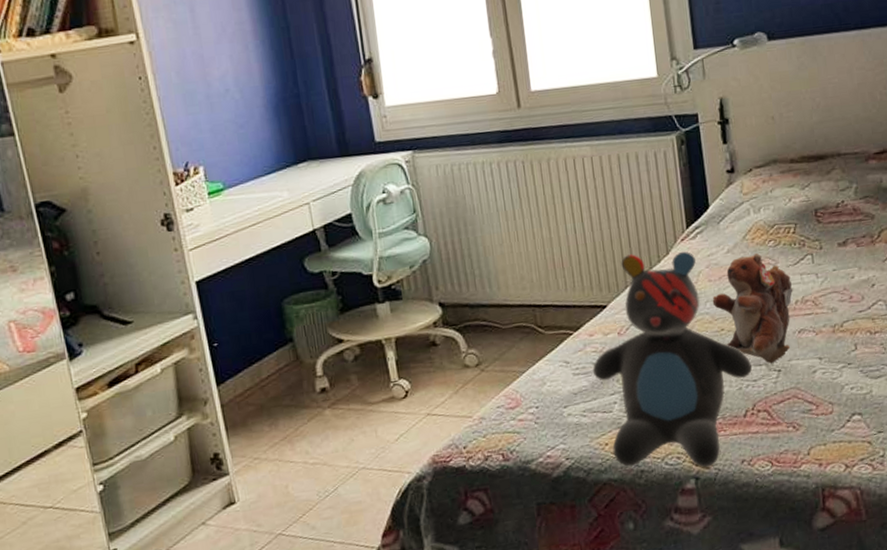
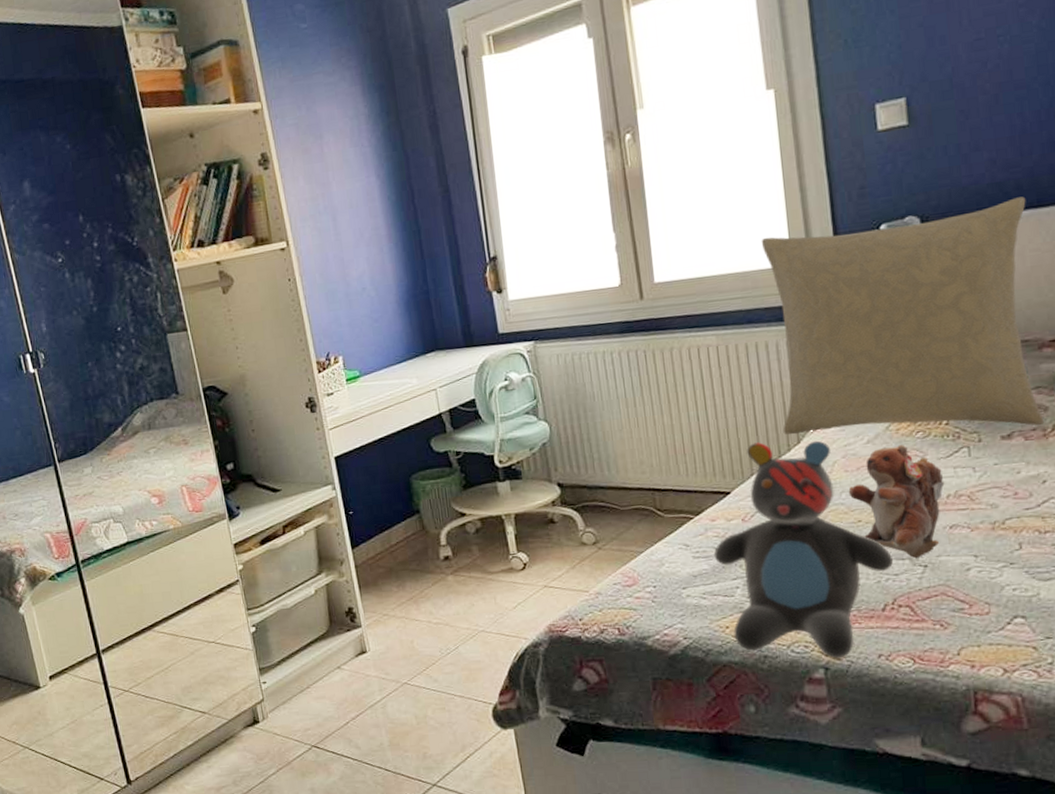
pillow: none [629,18,872,247] -> present [761,196,1045,435]

